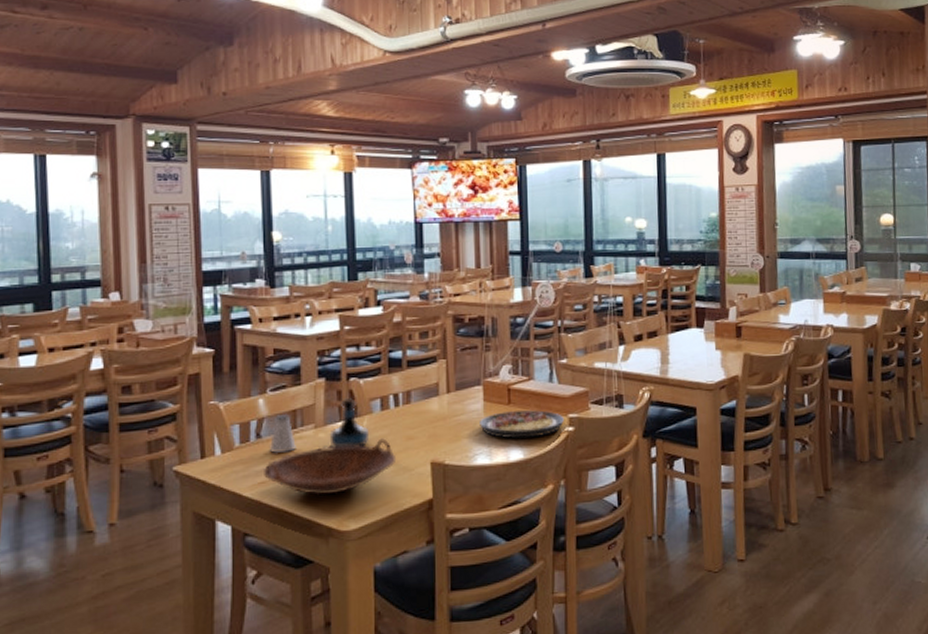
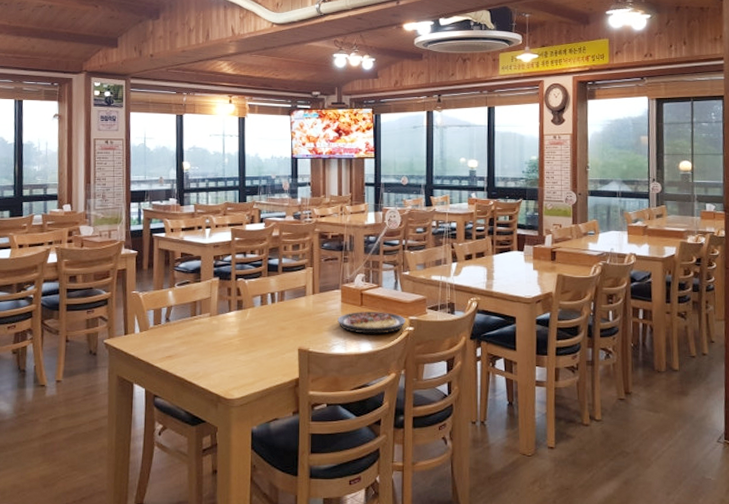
bowl: present [262,438,397,496] -> none [169,327,272,370]
saltshaker: present [269,413,296,454] -> none [175,303,195,335]
tequila bottle: present [329,397,370,448] -> none [221,293,252,333]

